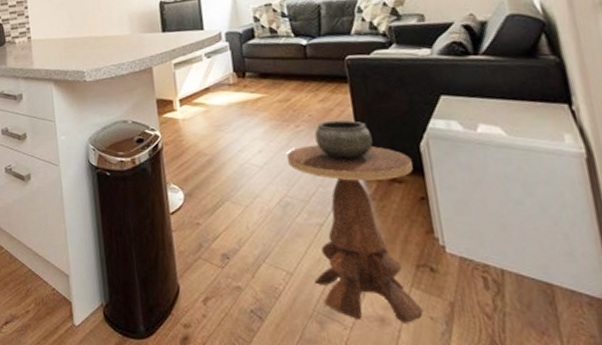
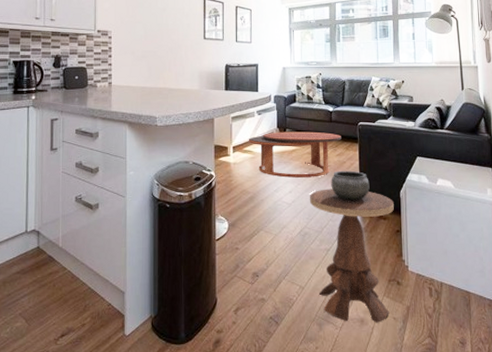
coffee table: none [197,73,324,134] -> present [248,131,342,178]

